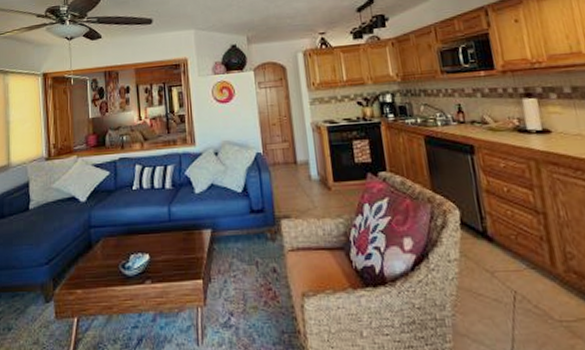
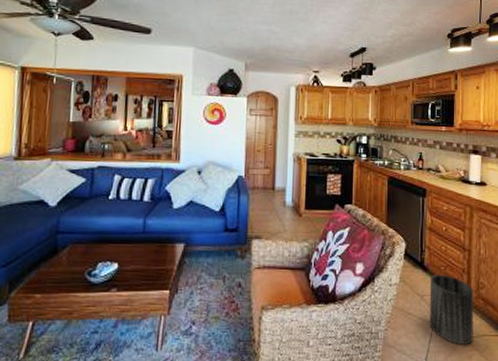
trash can: none [499,244,573,331] -> present [429,274,474,345]

